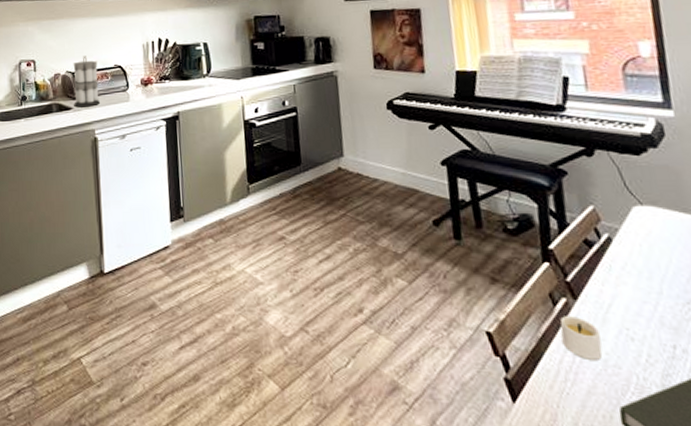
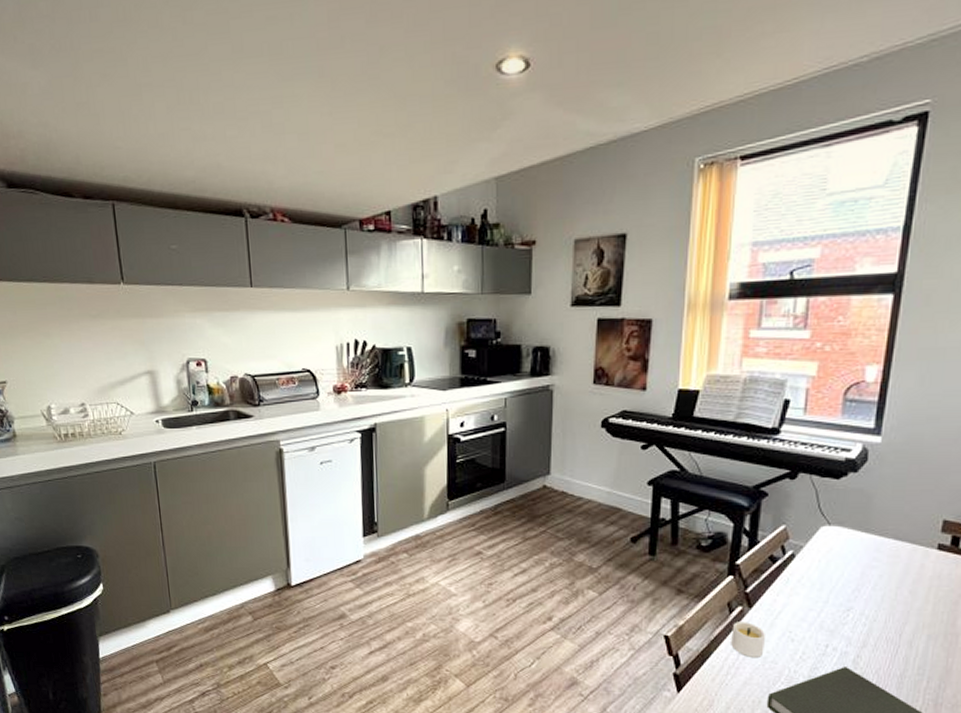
spice rack: present [73,56,100,108] -> none [252,356,285,416]

